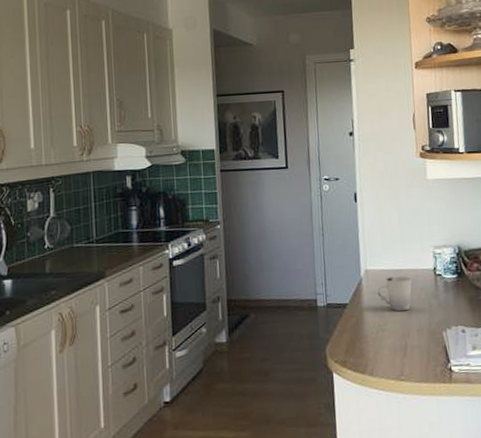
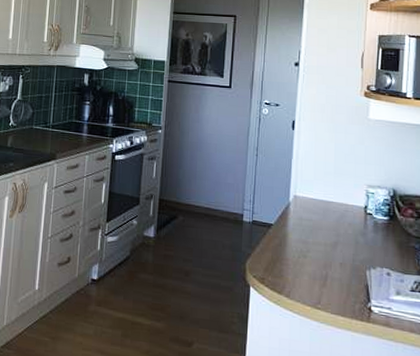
cup: present [377,276,412,312] -> none [304,206,341,243]

